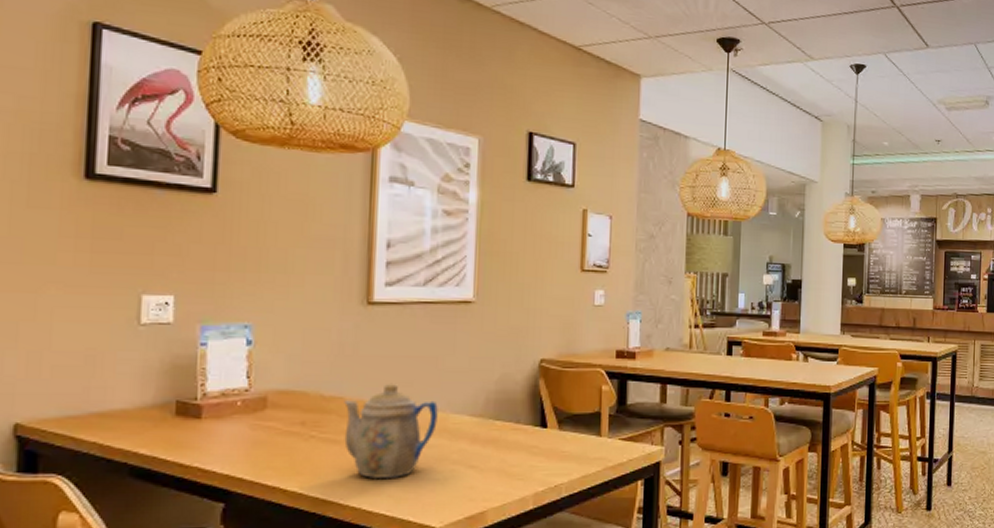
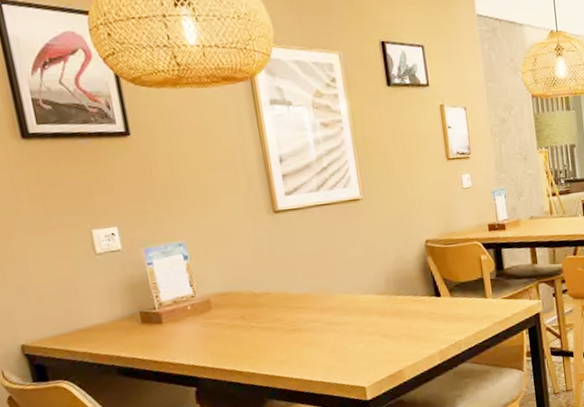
teapot: present [344,383,438,480] -> none [272,275,351,355]

